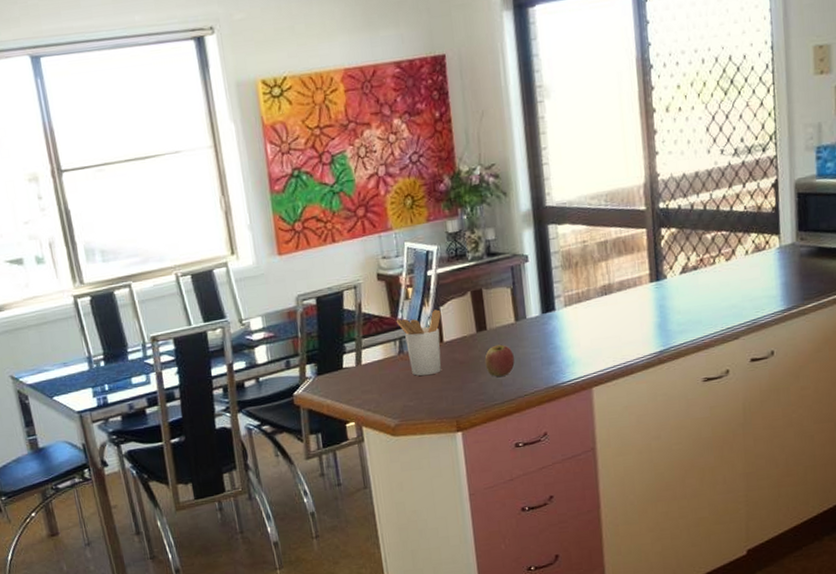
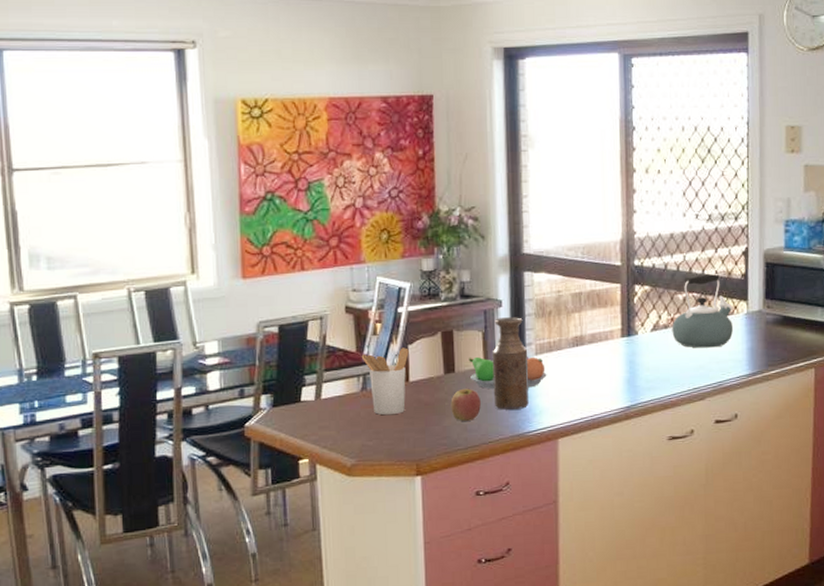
fruit bowl: none [499,308,577,344] -> present [468,356,547,390]
bottle: none [521,270,561,363] -> present [492,317,529,410]
kettle: none [701,210,765,288] -> present [672,274,733,348]

